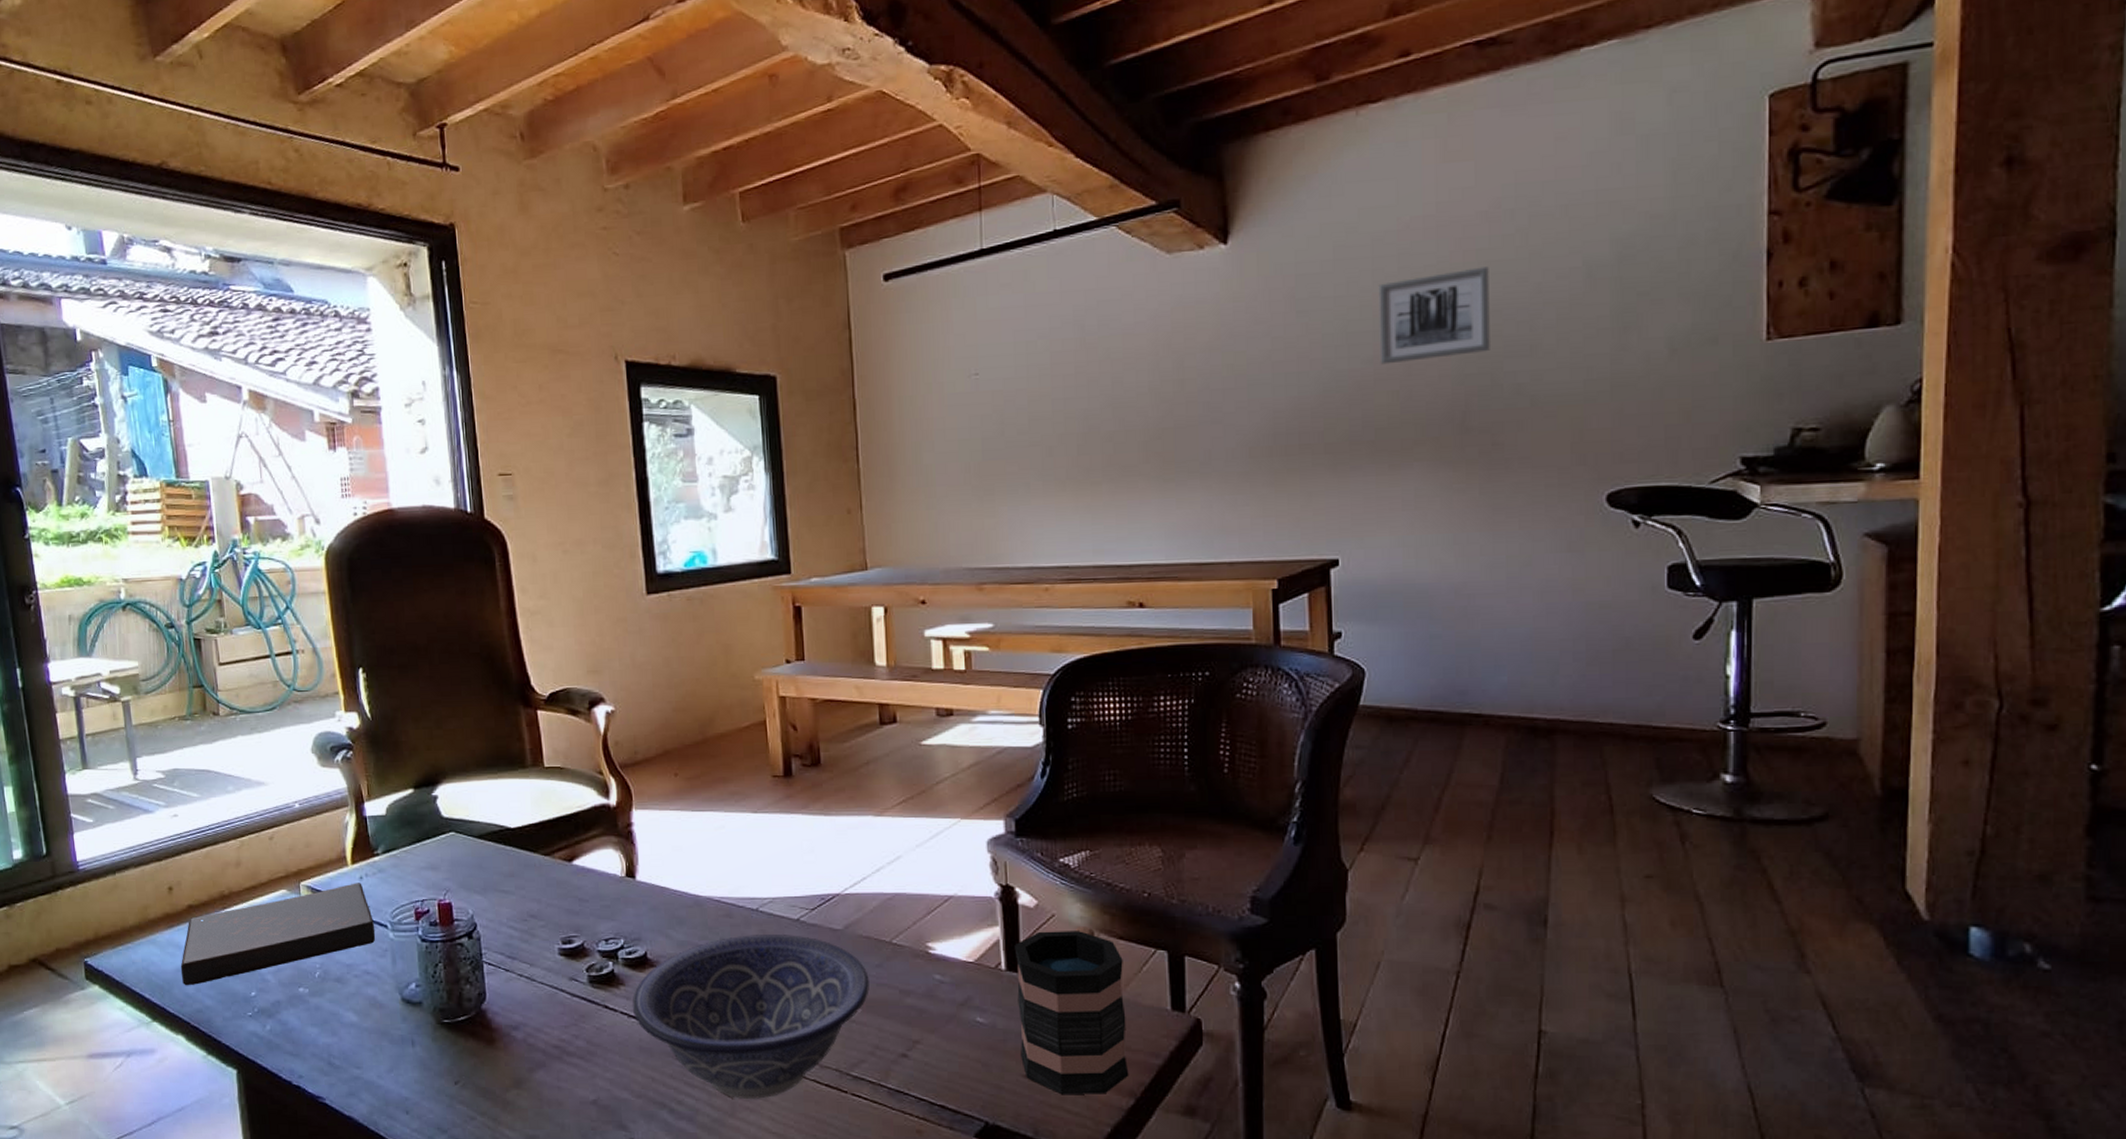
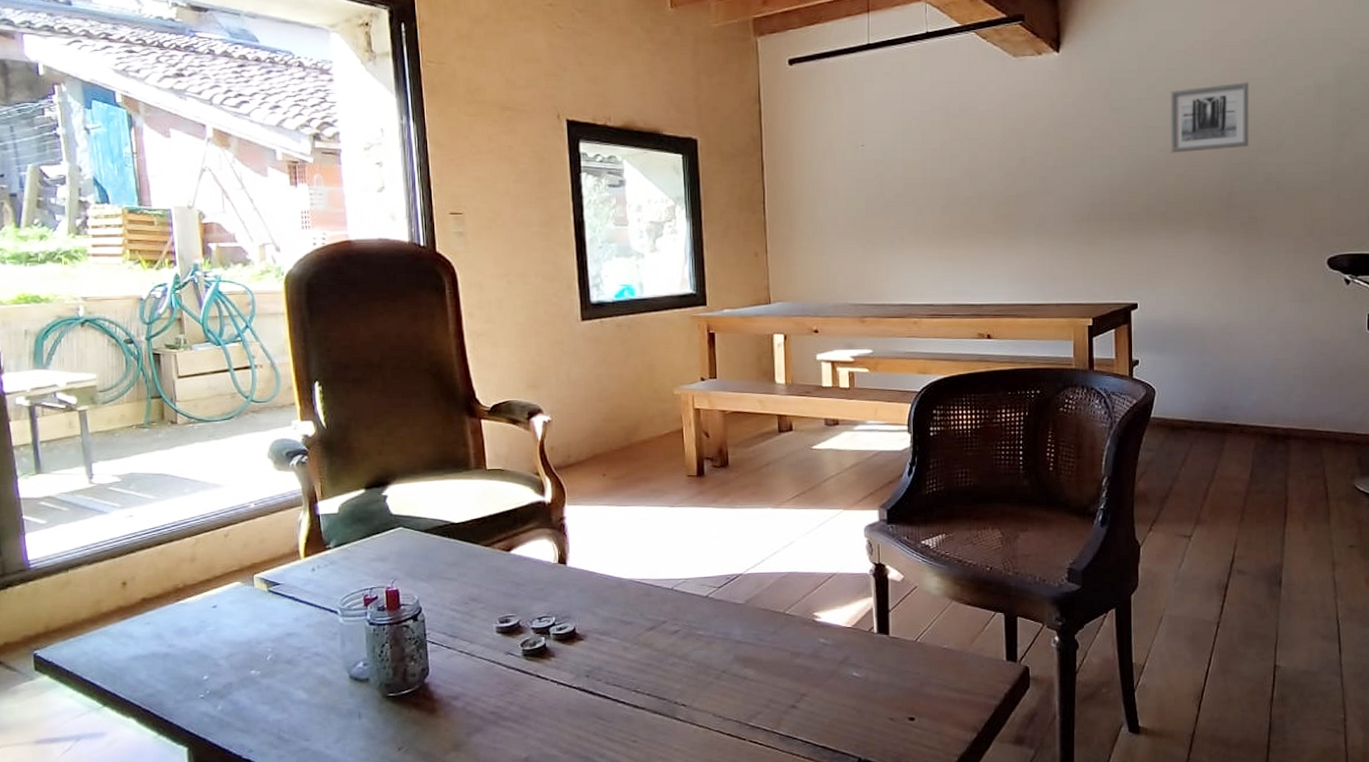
book: present [180,883,375,986] -> none [133,574,325,673]
decorative bowl: present [632,935,869,1099] -> none [561,609,766,750]
mug: present [1014,927,1129,1095] -> none [884,596,973,733]

